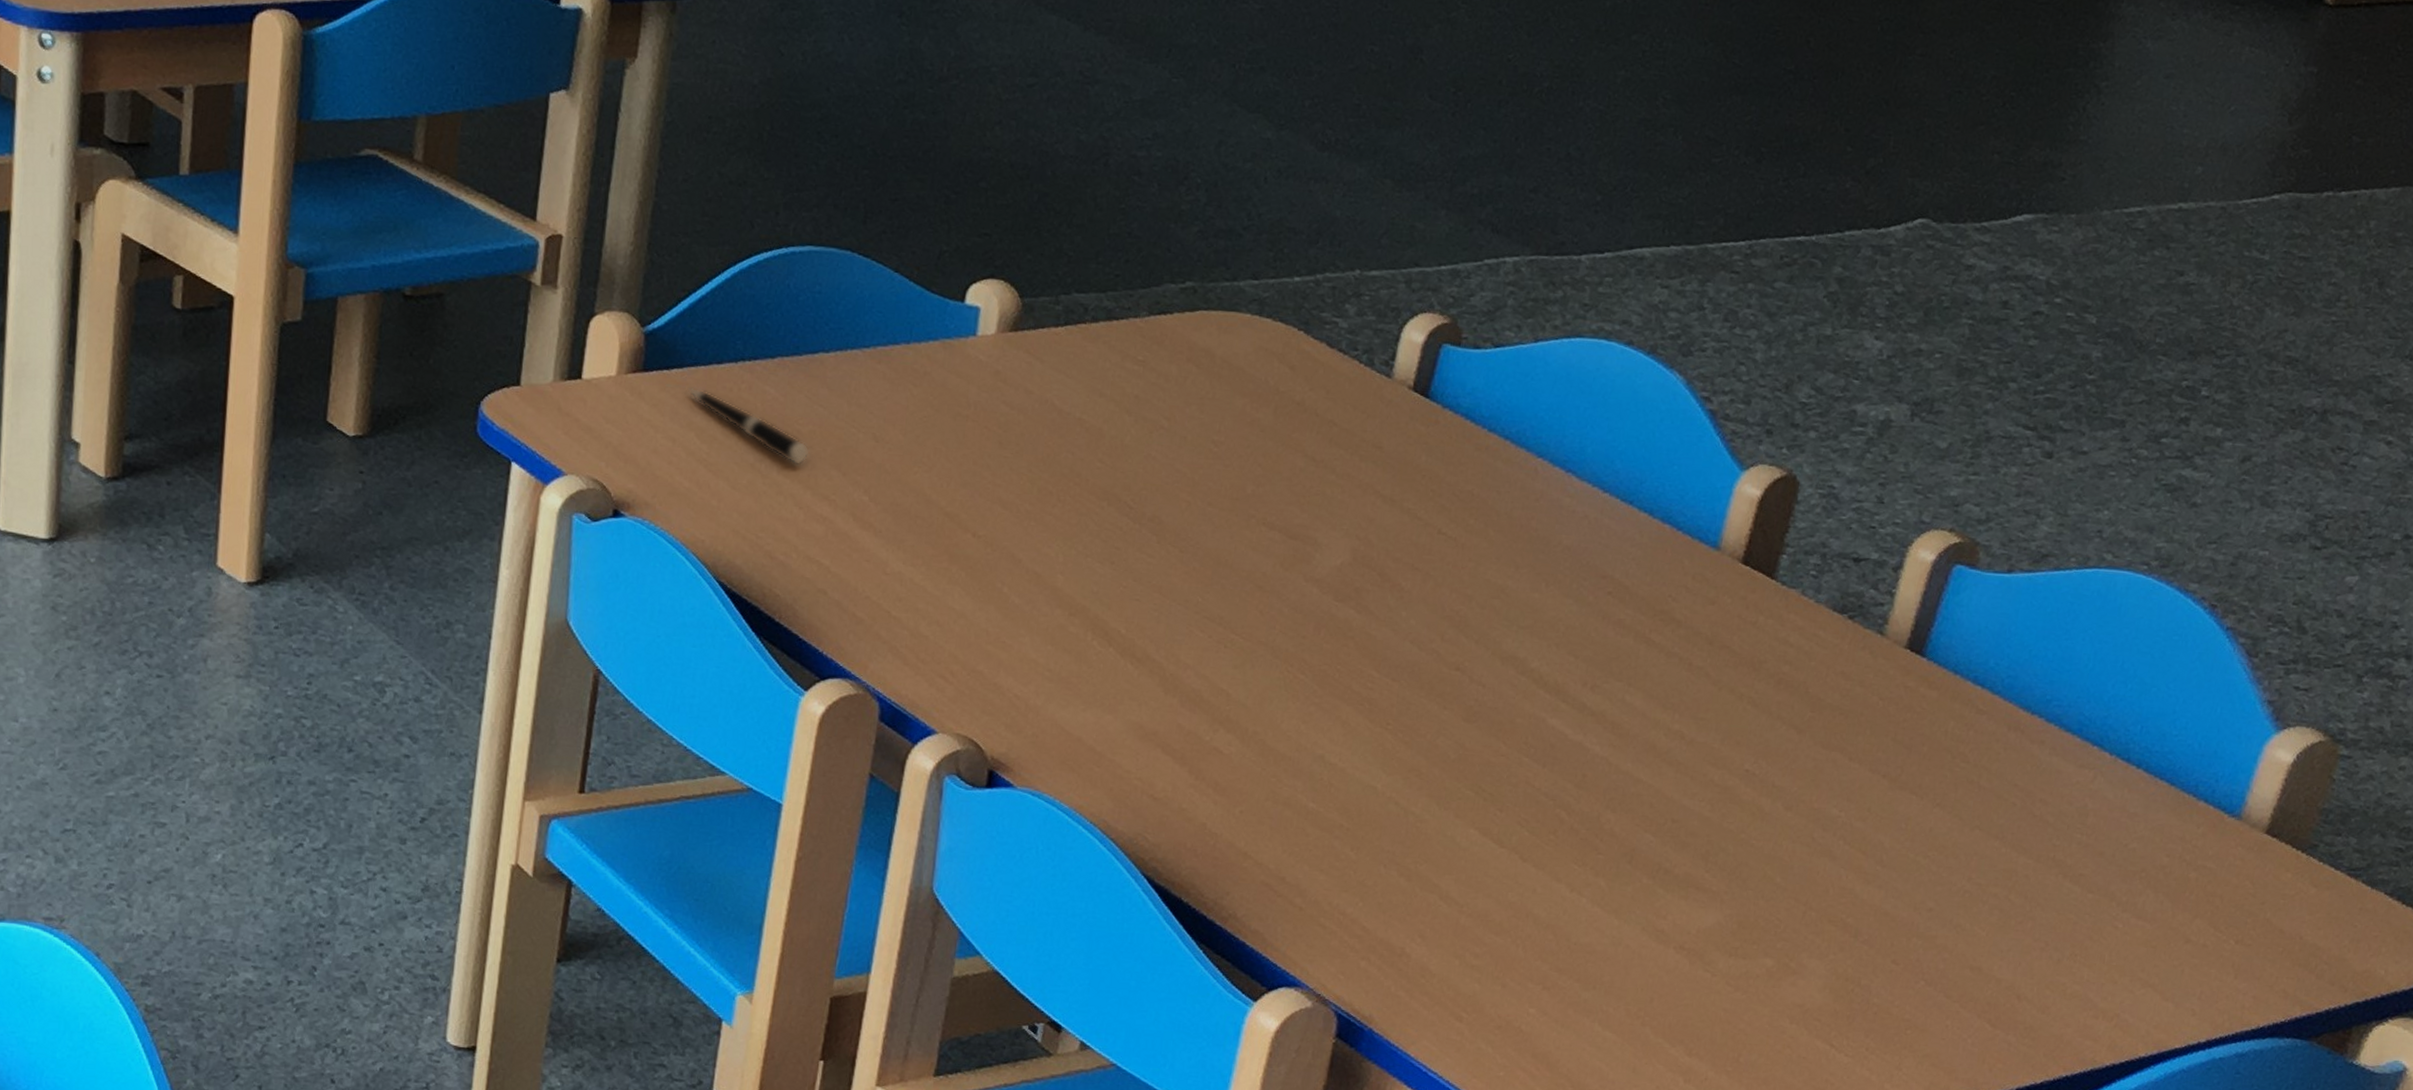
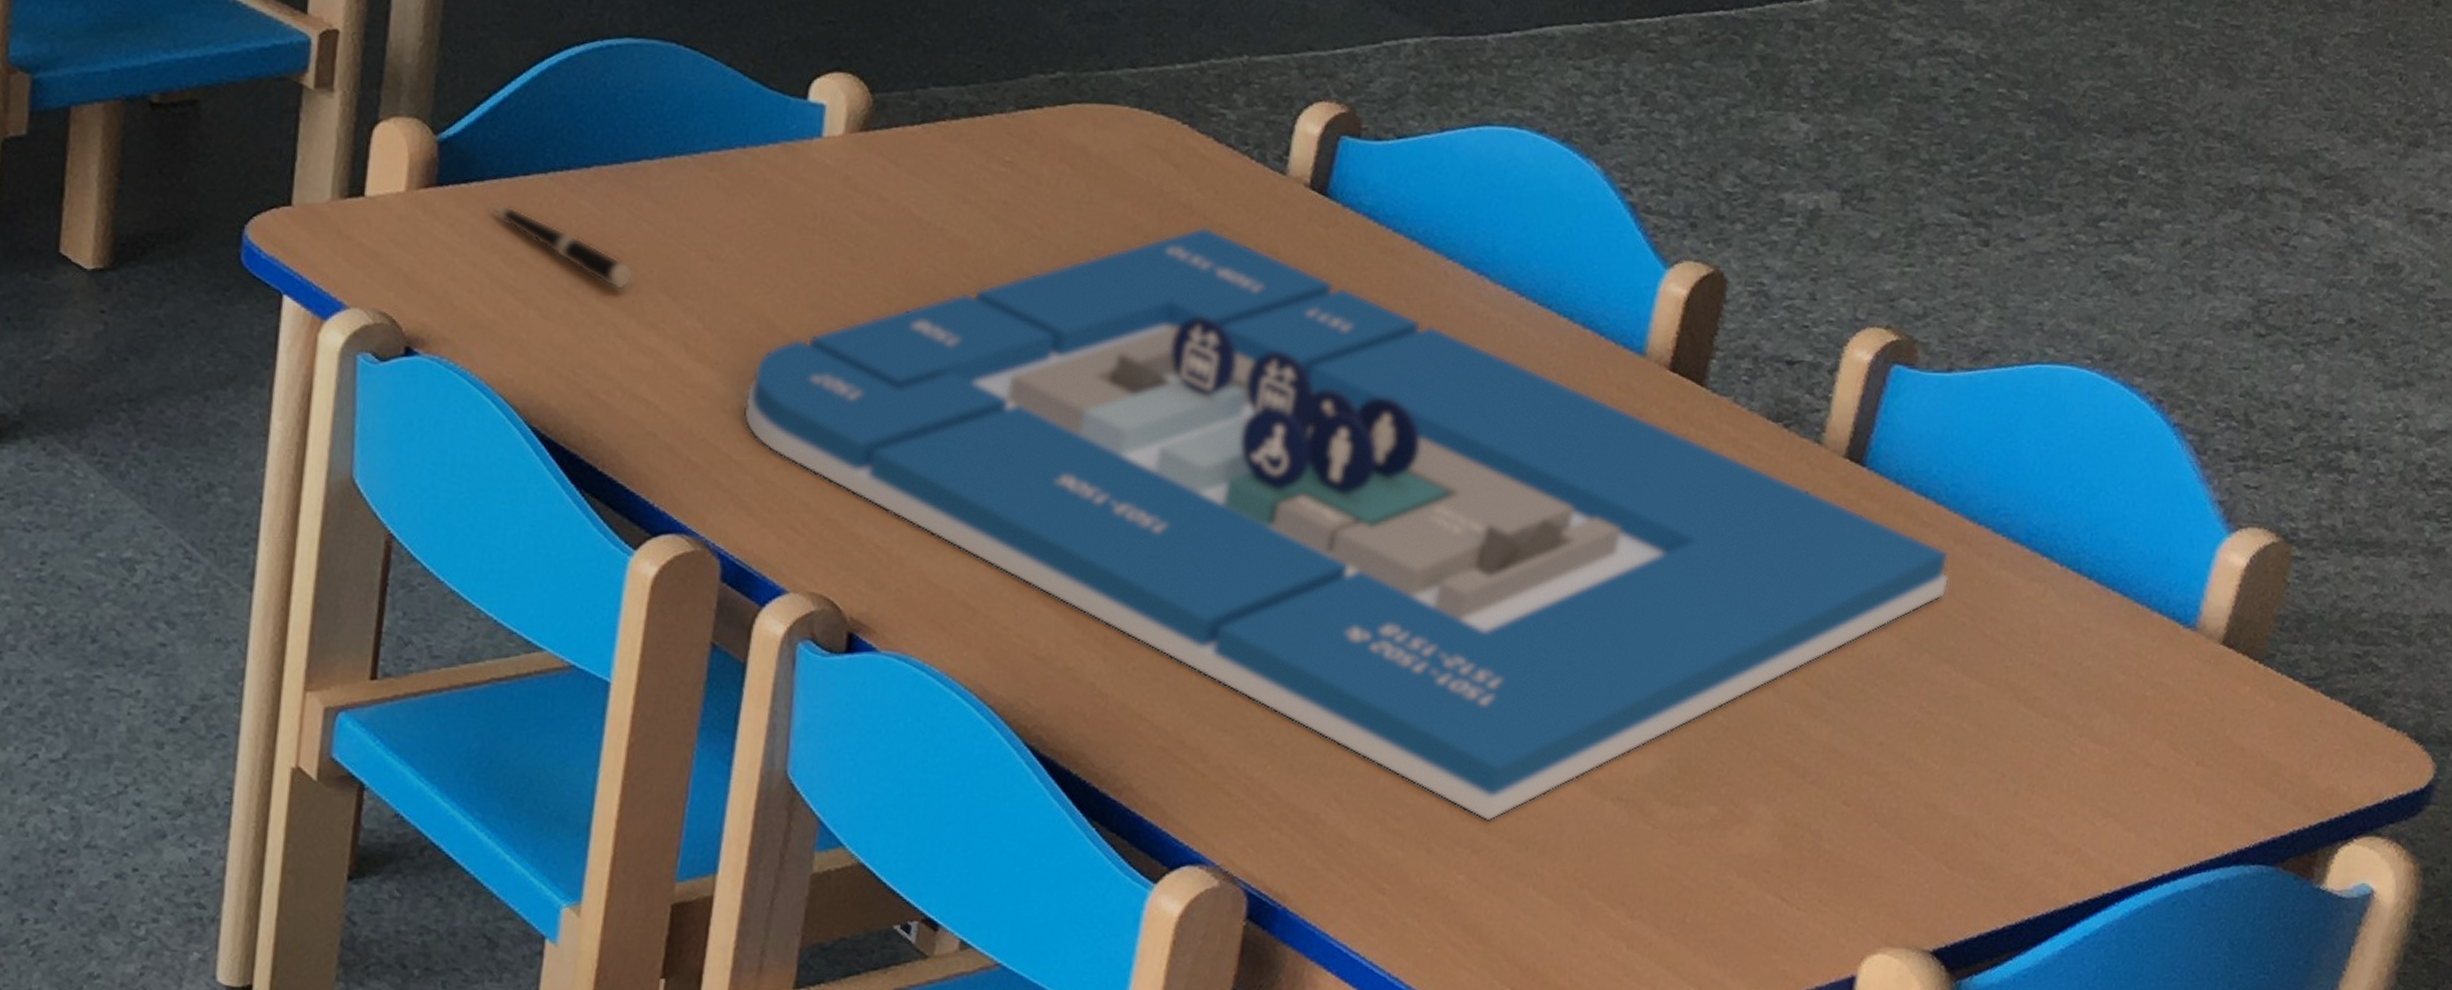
architectural model: none [901,422,2003,962] -> present [743,226,1950,822]

